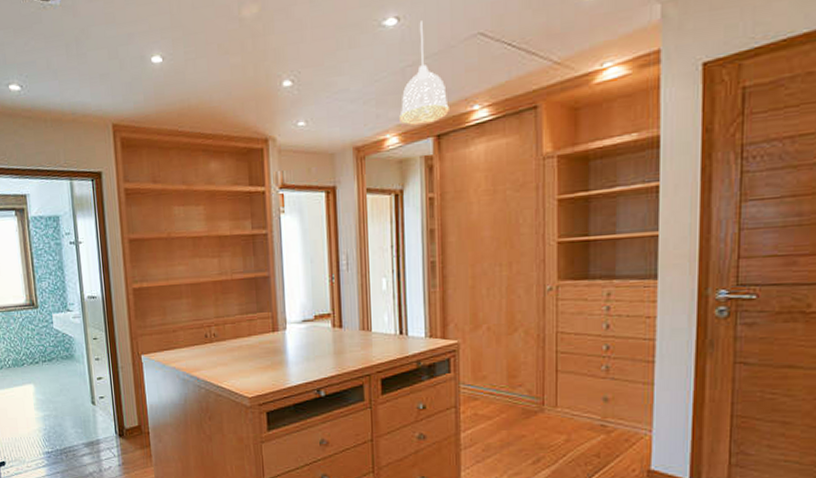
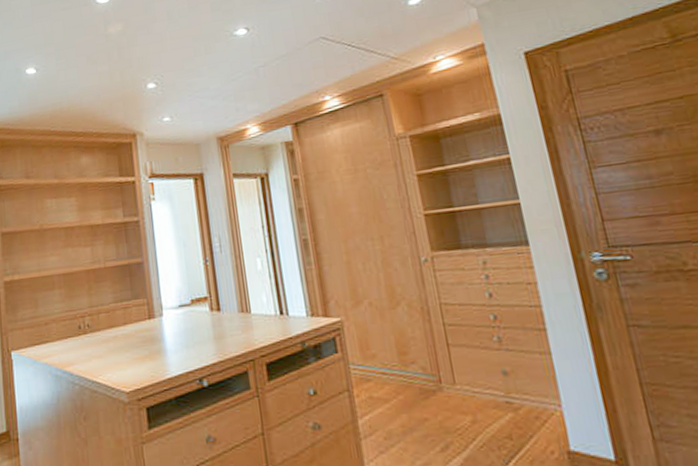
pendant lamp: present [399,21,451,125] -> none [257,30,304,116]

